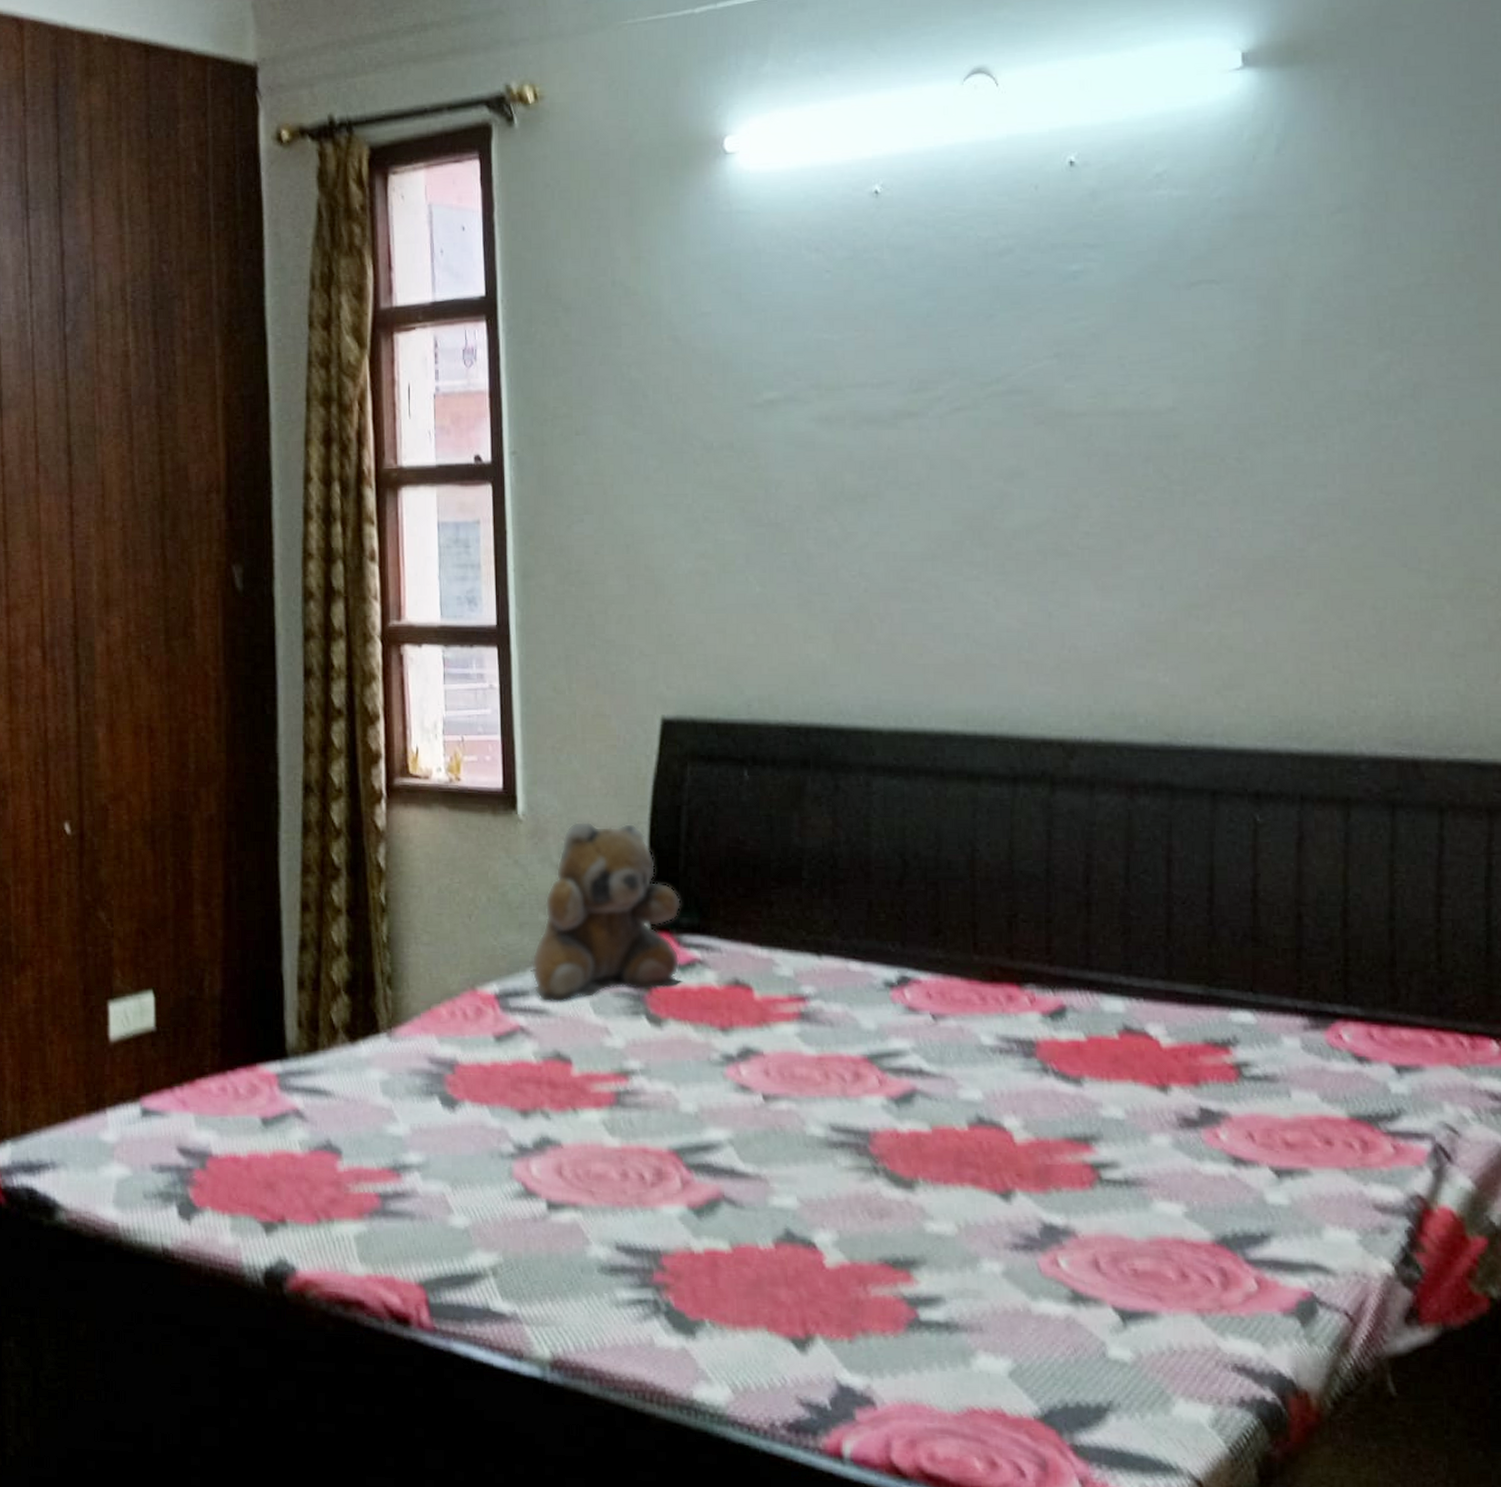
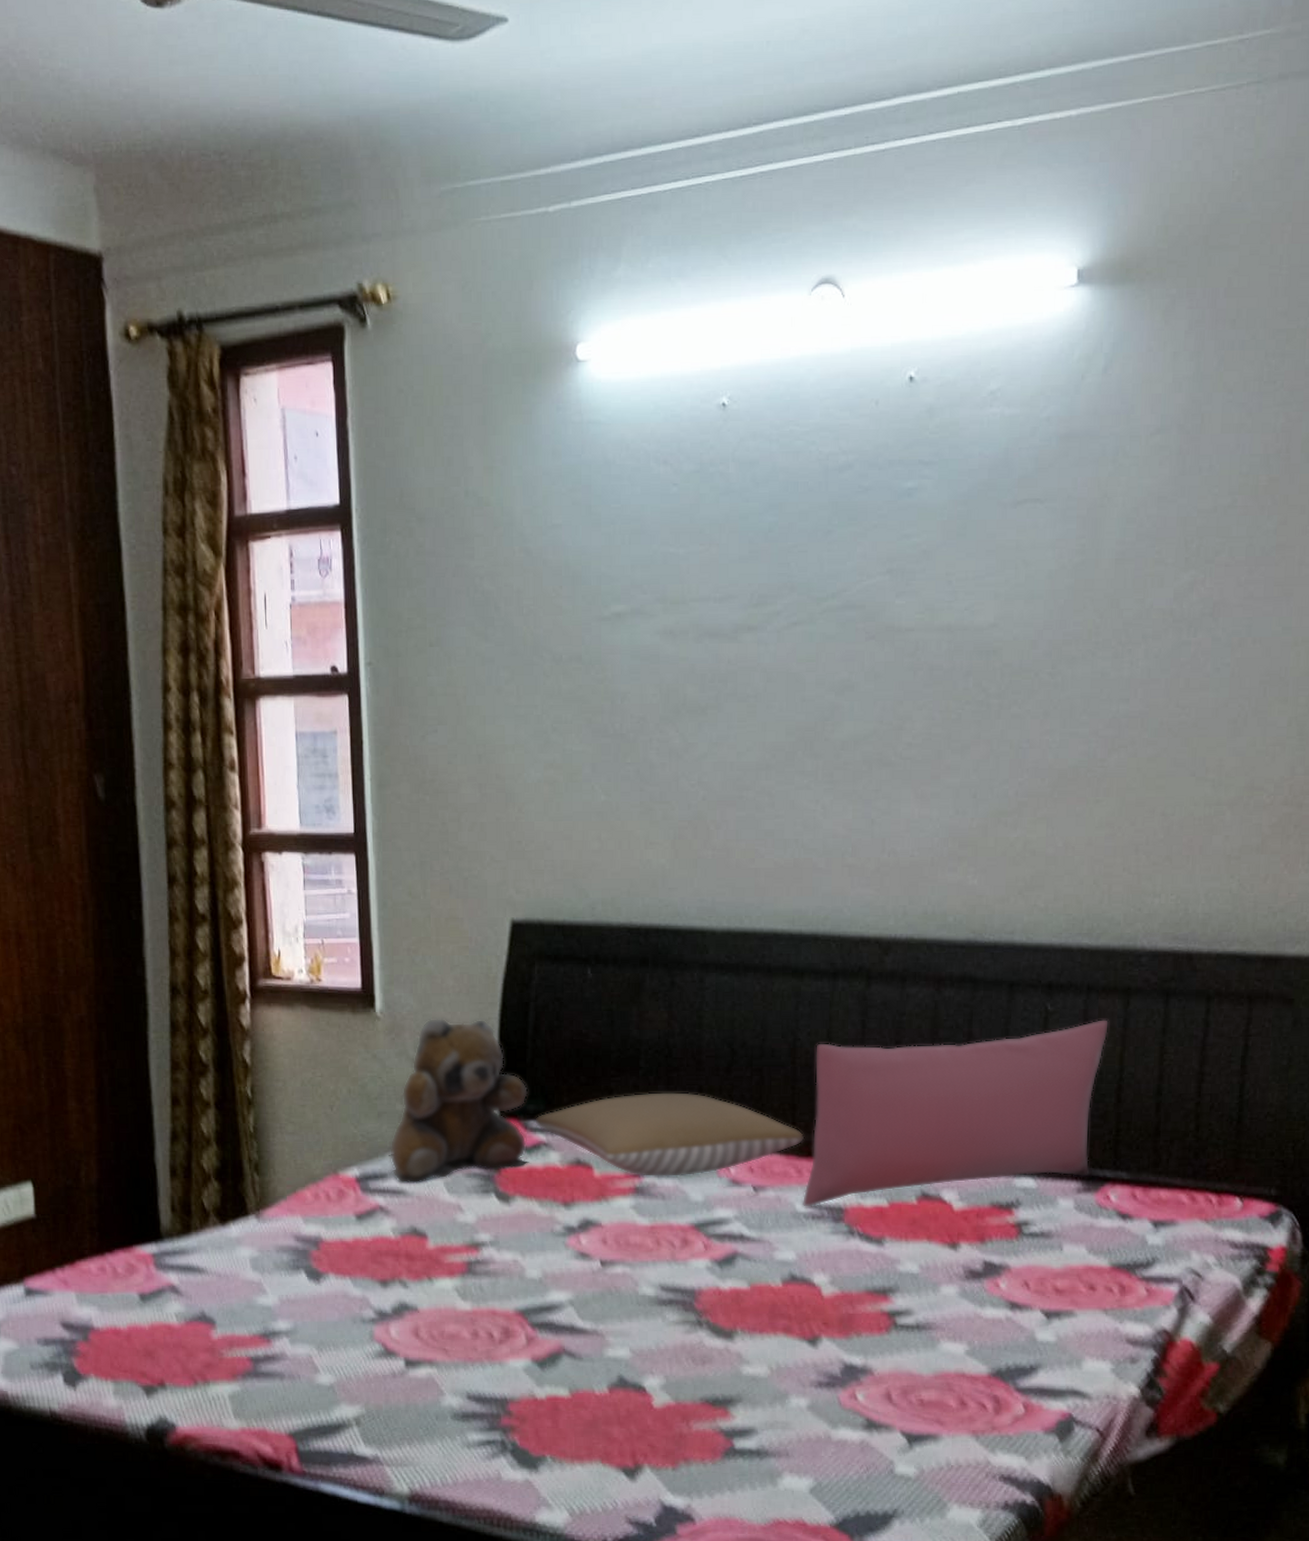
pillow: none [689,905,988,1002] -> present [535,1091,805,1178]
pillow: none [988,833,1328,1040] -> present [803,1020,1109,1207]

